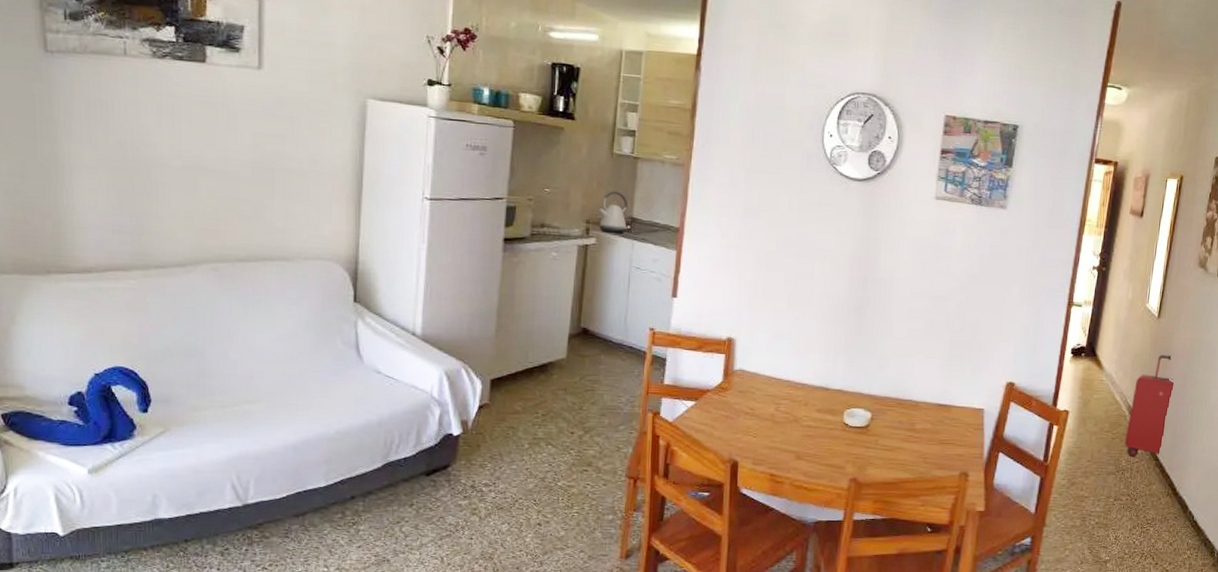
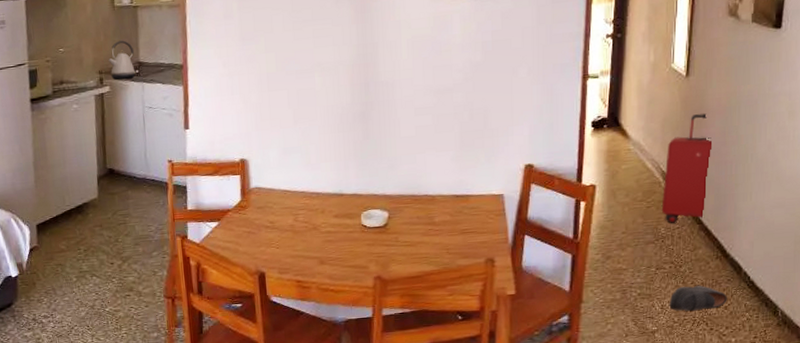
shoe: none [1122,519,1173,544] -> present [669,285,727,311]

